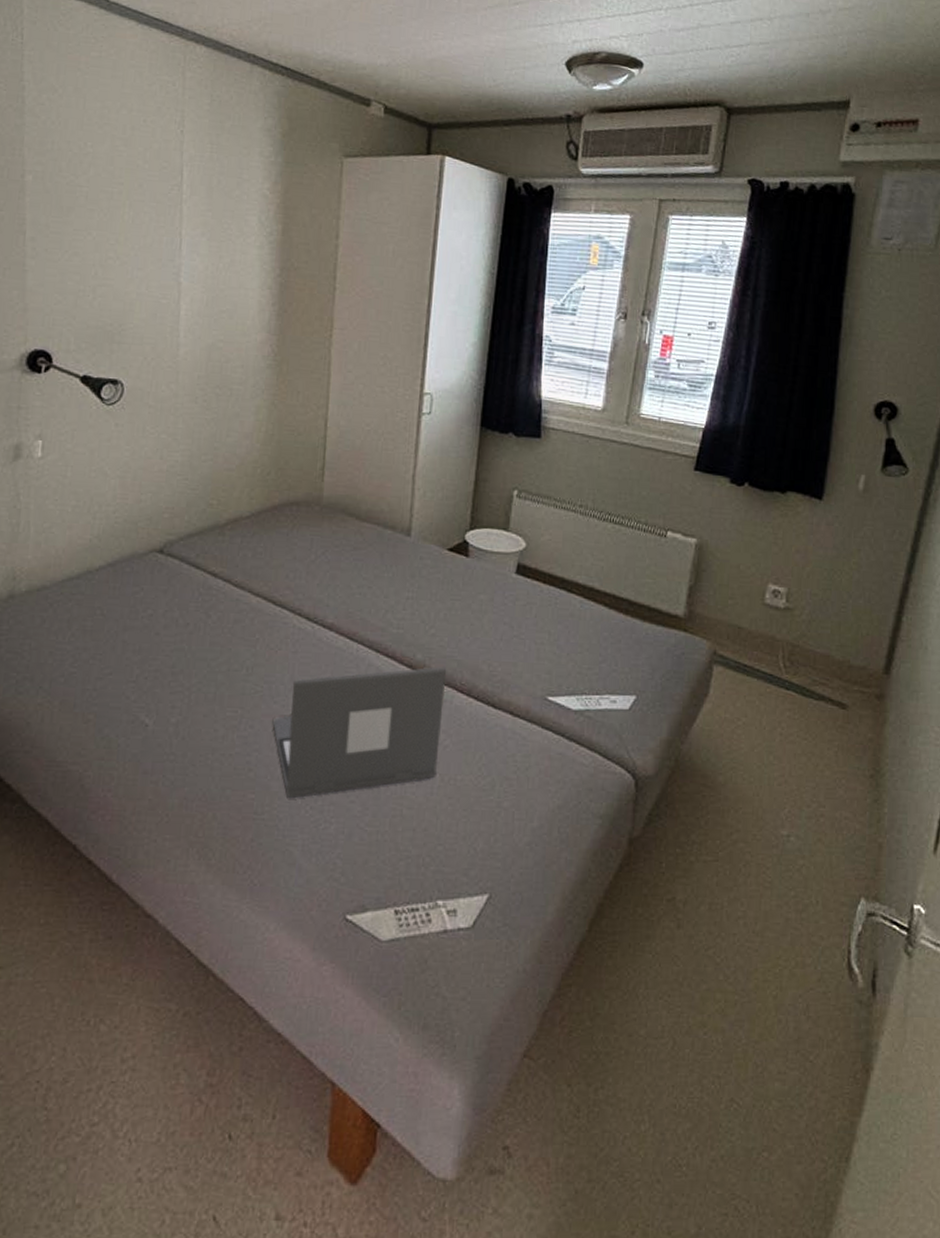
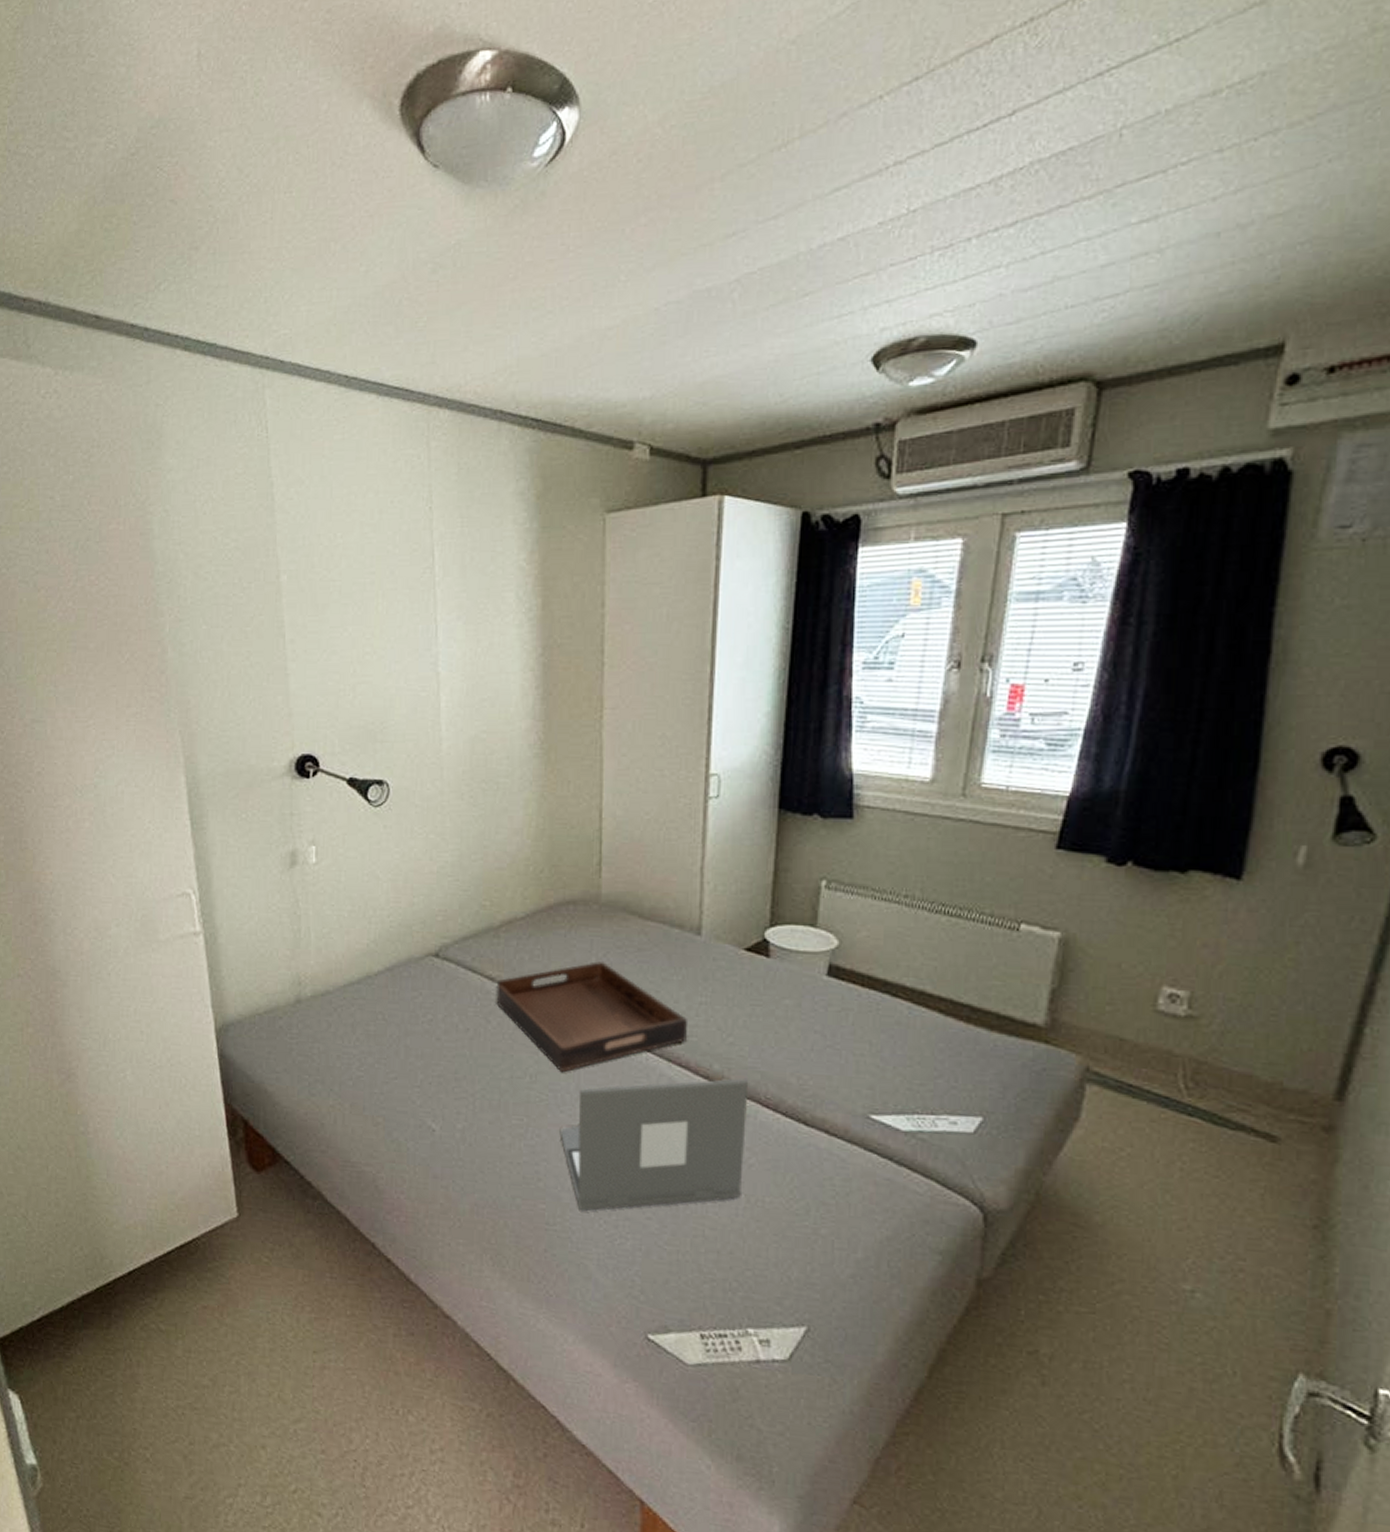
serving tray: none [217,559,395,665] -> present [496,962,687,1073]

